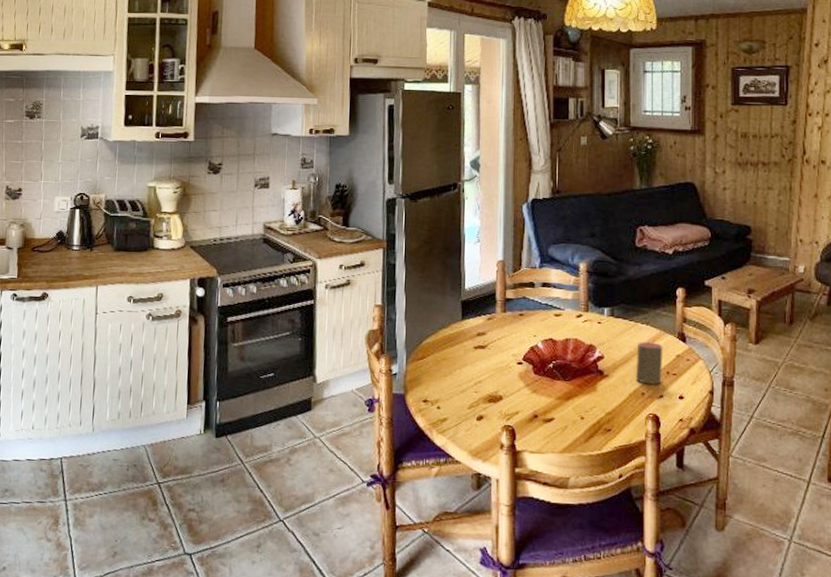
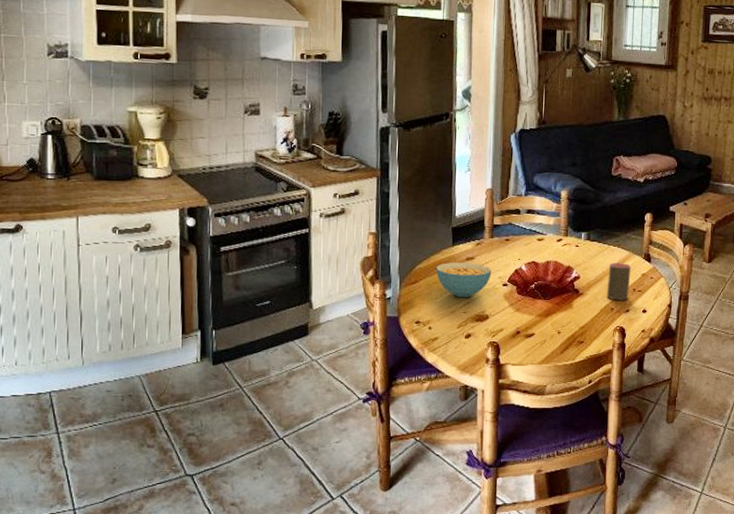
cereal bowl: none [445,337,505,376] -> present [436,262,492,298]

